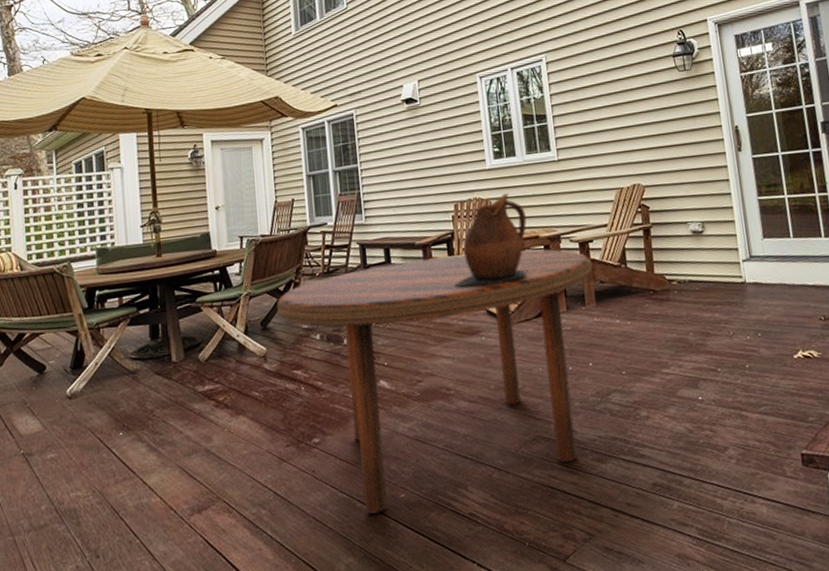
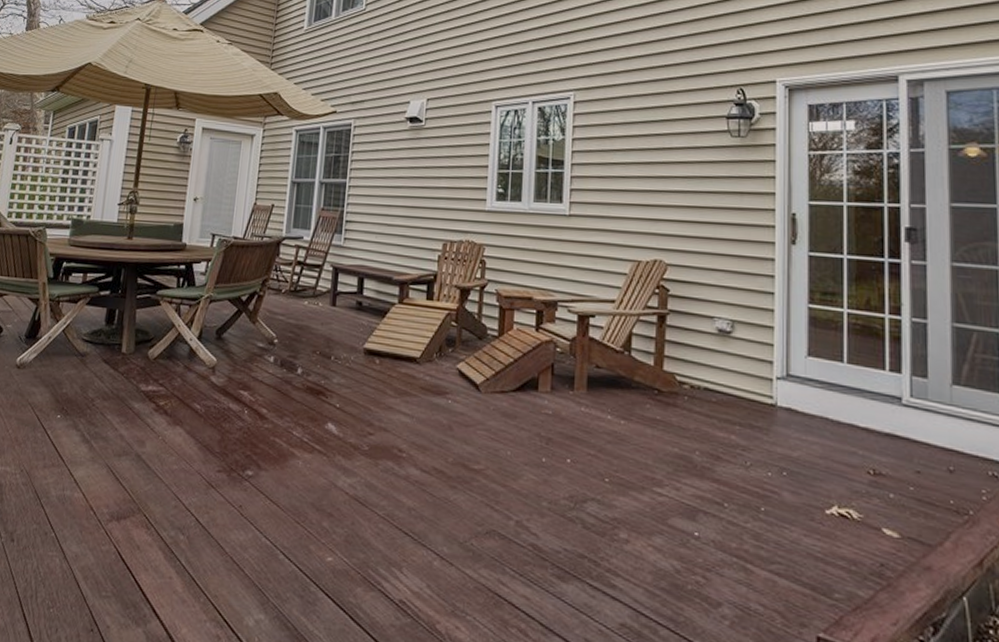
dining table: present [277,249,593,514] -> none [235,295,590,572]
ceramic pitcher: present [455,193,528,288] -> none [428,241,521,343]

